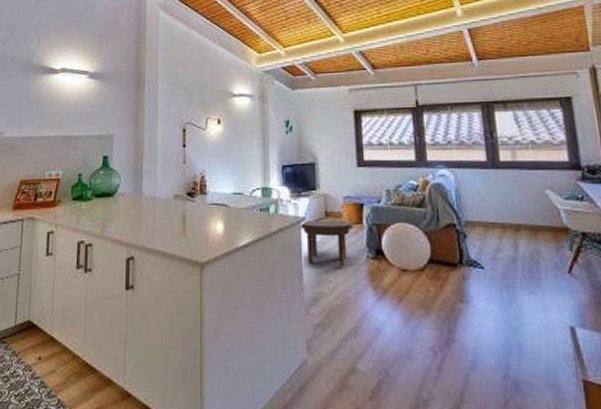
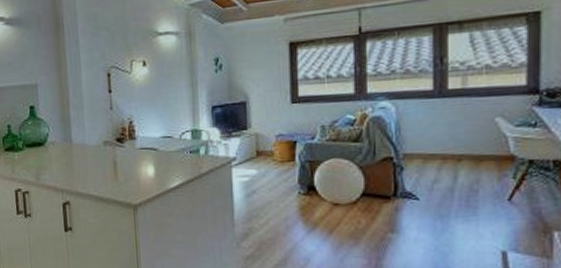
side table: present [299,220,354,266] -> none [230,158,286,202]

